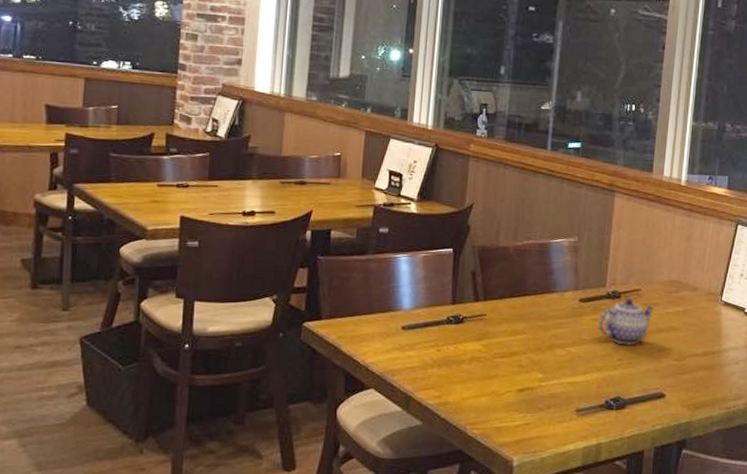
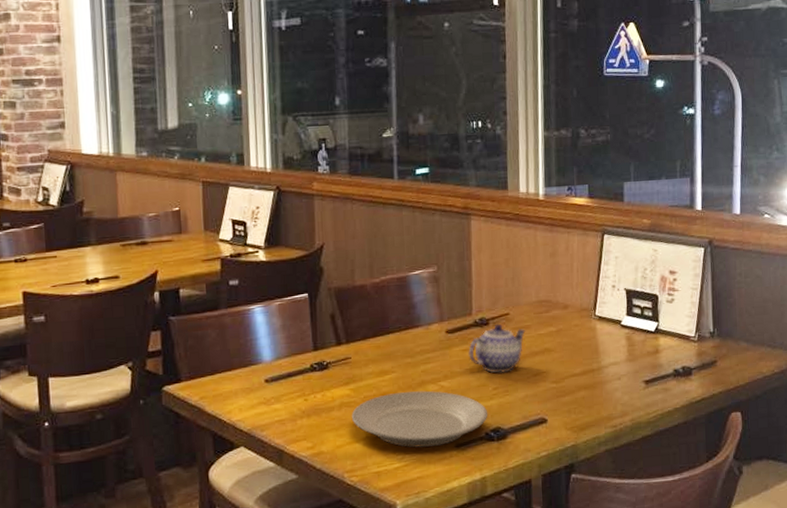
plate: none [480,353,611,408] -> present [351,390,488,448]

